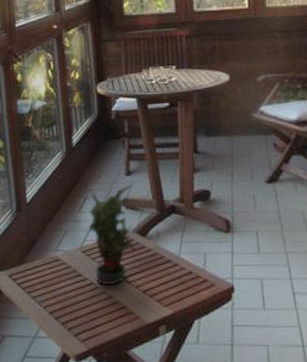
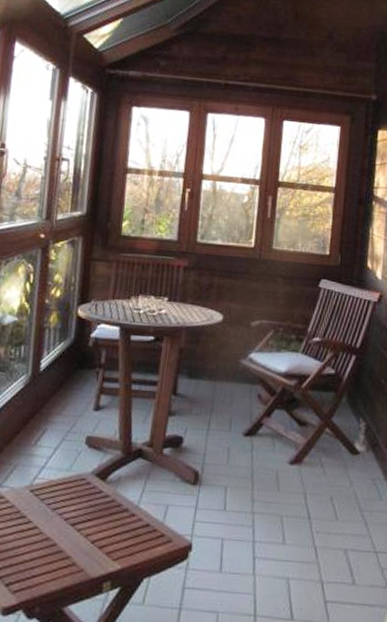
potted plant: present [88,184,135,285] -> none [40,420,99,531]

